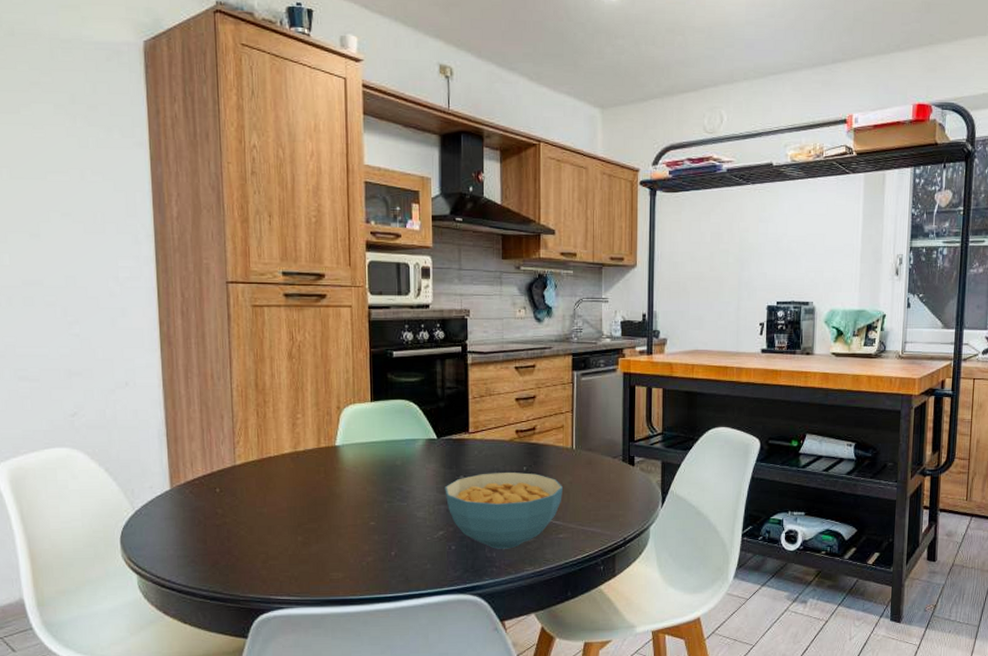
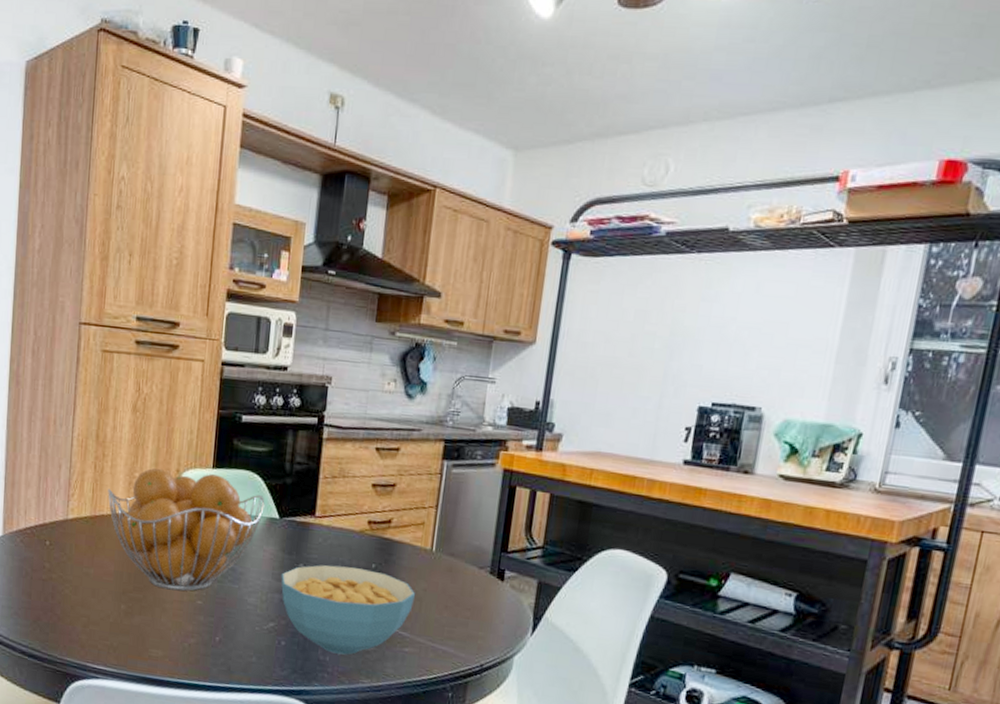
fruit basket: none [272,407,423,516] -> present [108,467,265,591]

